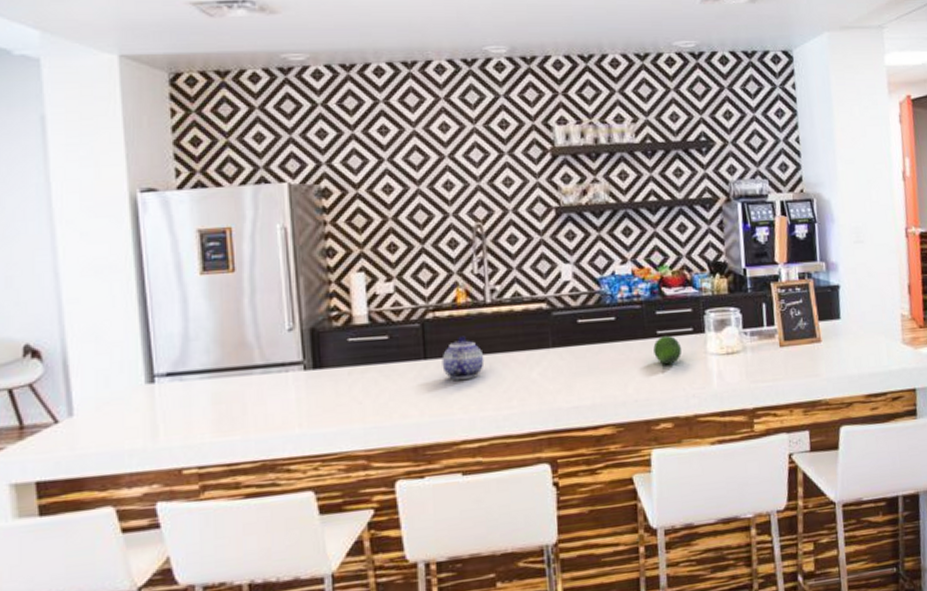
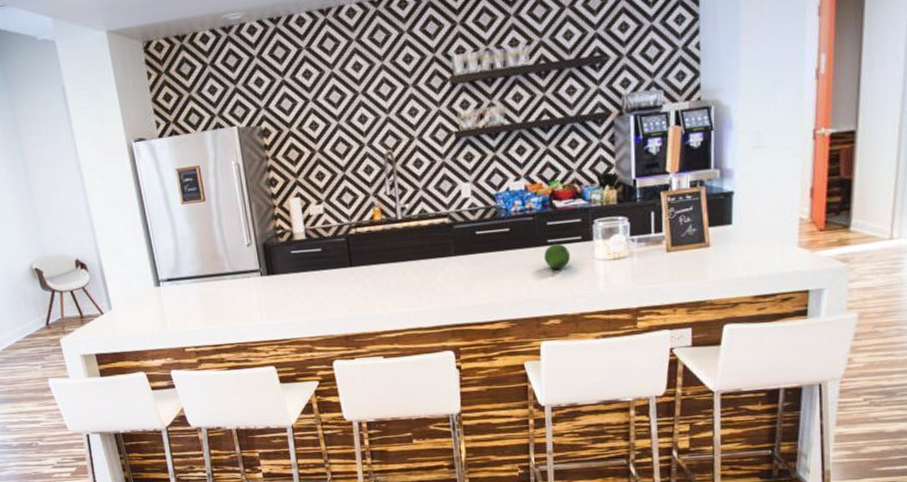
teapot: present [441,336,485,380] -> none [363,247,398,284]

